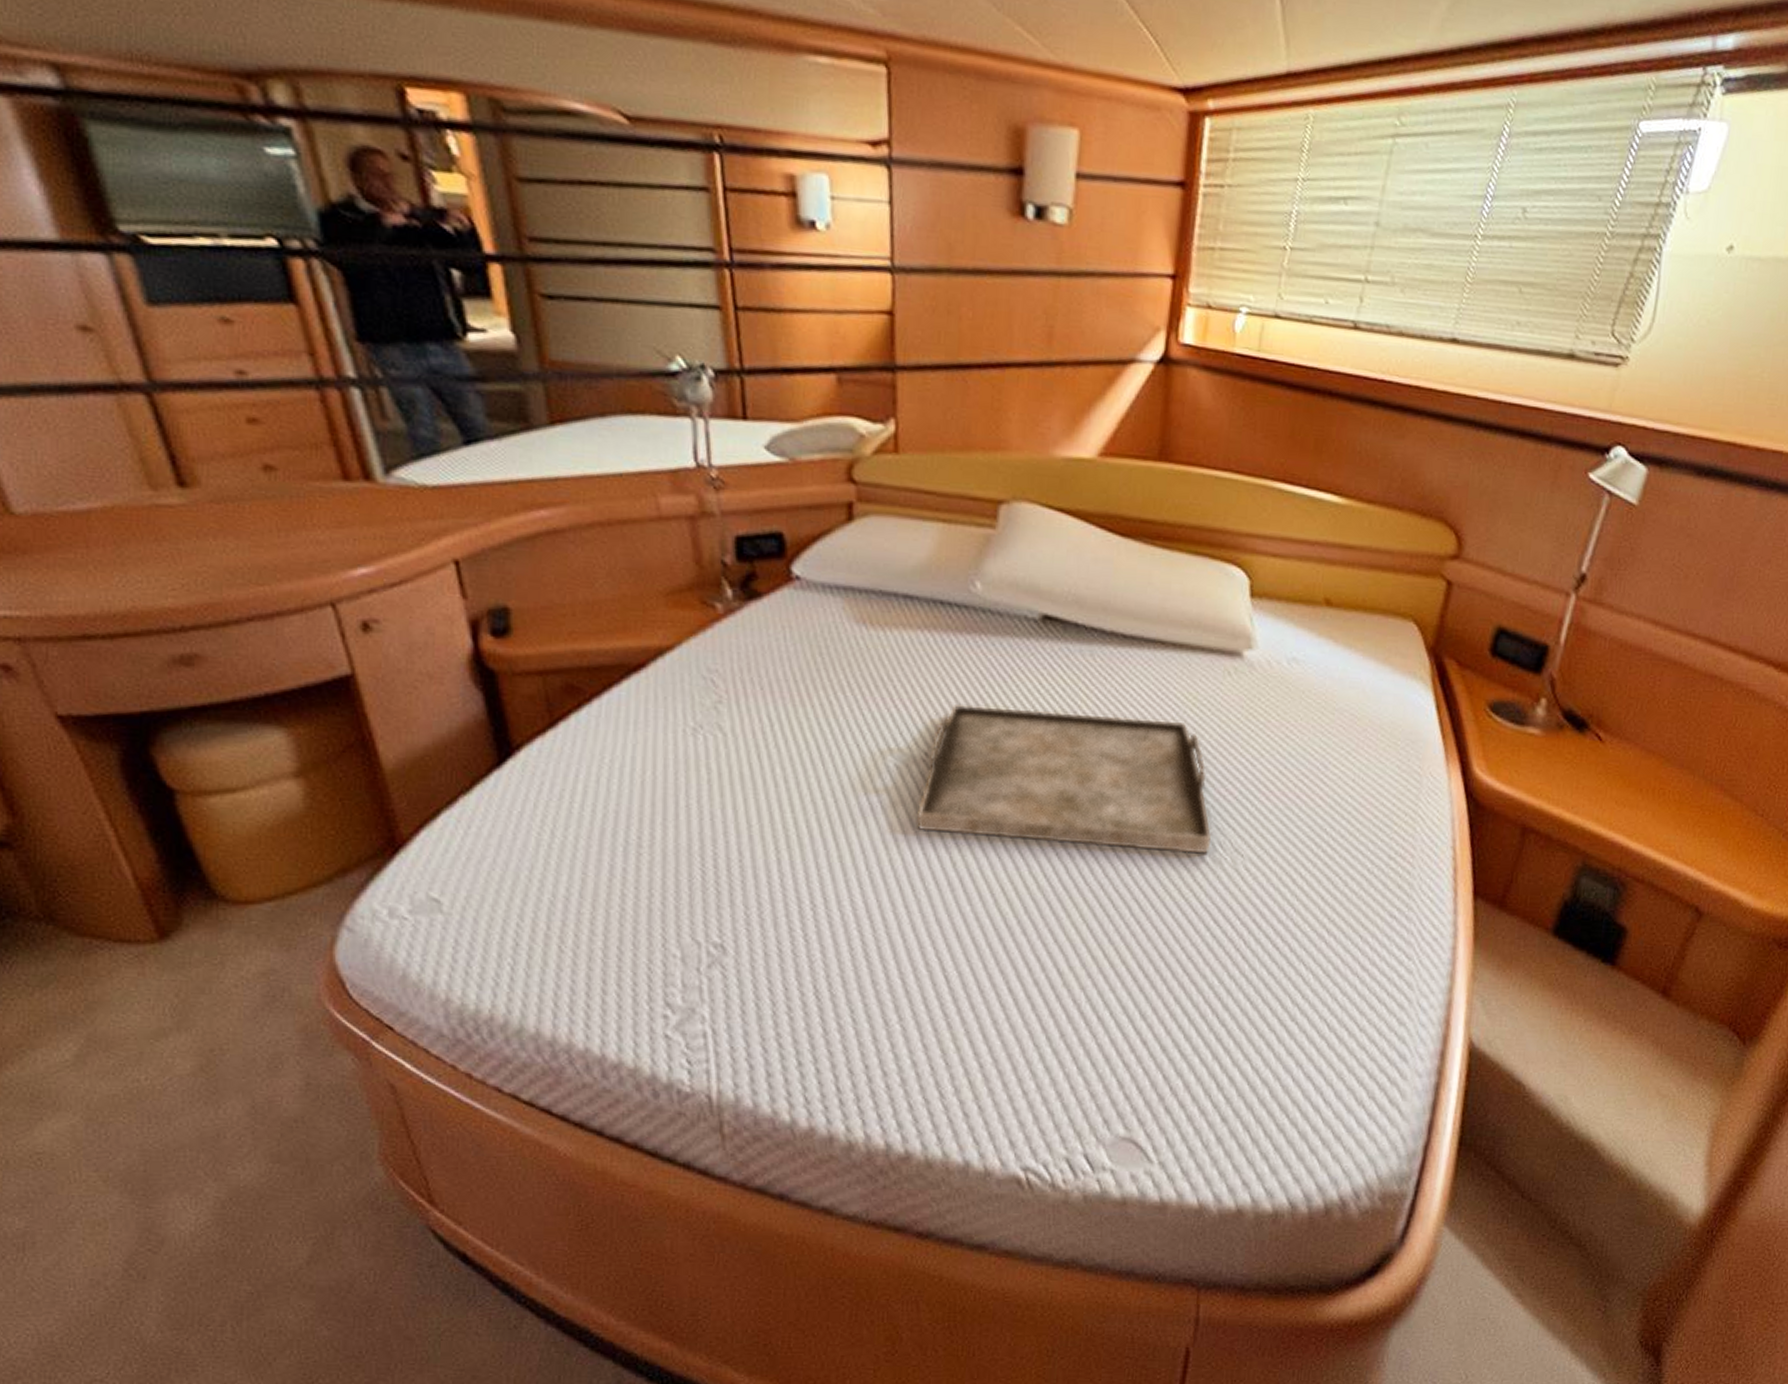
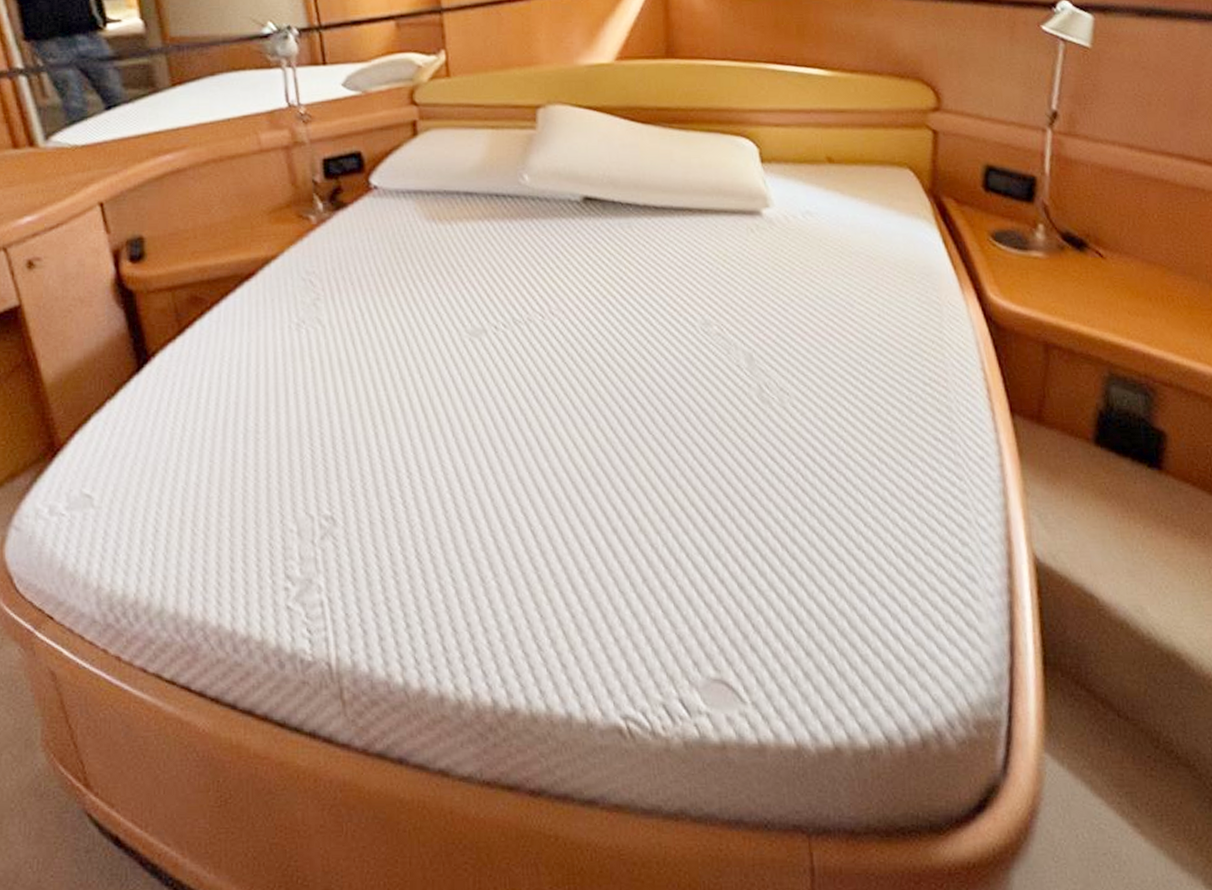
serving tray: present [916,705,1212,854] -> none [492,278,758,397]

